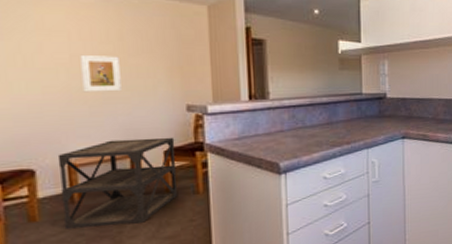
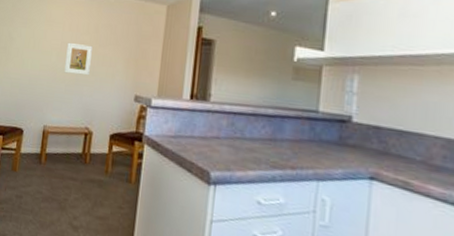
side table: present [57,137,178,229] -> none [31,116,120,197]

